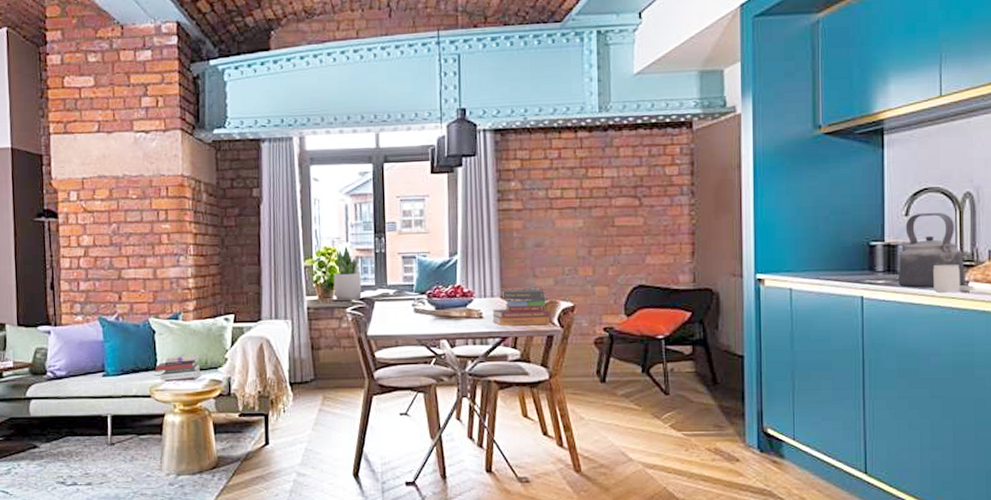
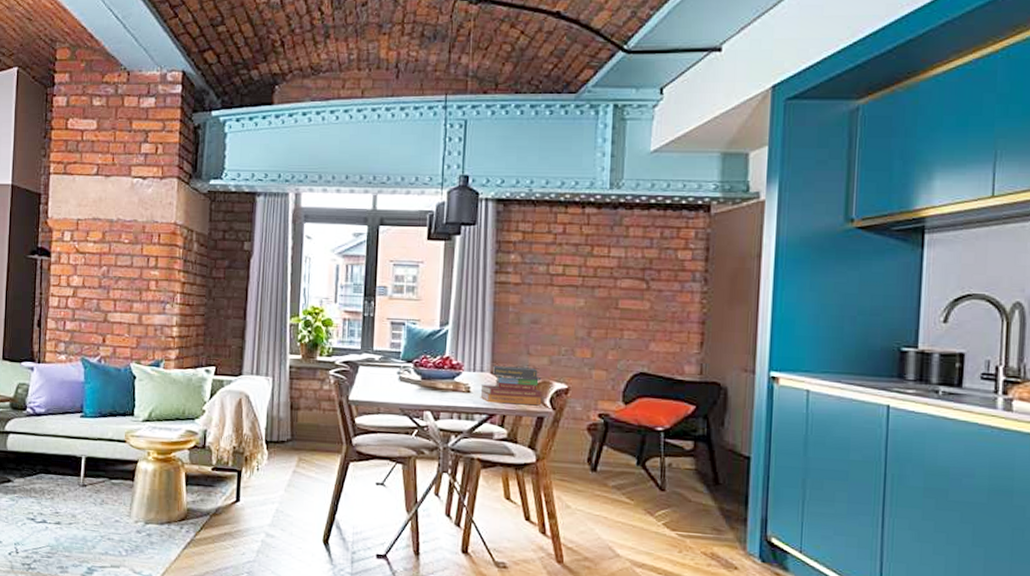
books: present [155,352,202,382] -> none [132,401,179,429]
planter: present [333,246,362,301] -> none [318,307,350,363]
kettle: present [897,213,965,288] -> none [930,321,1010,403]
jar: present [933,265,975,294] -> none [971,379,1020,411]

